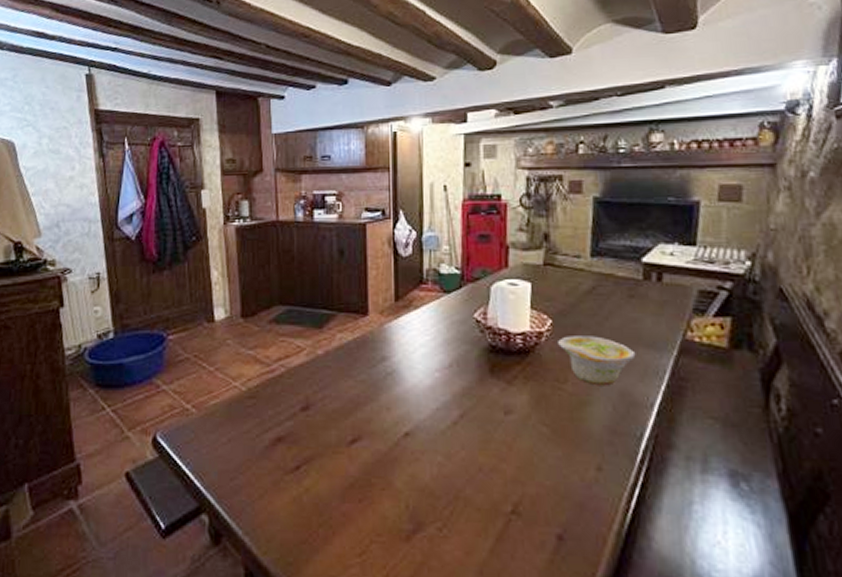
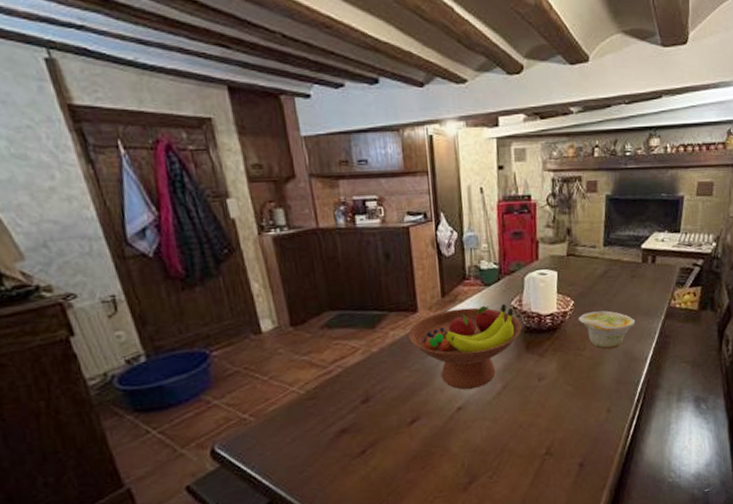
fruit bowl: none [357,316,486,413] -> present [408,304,522,390]

